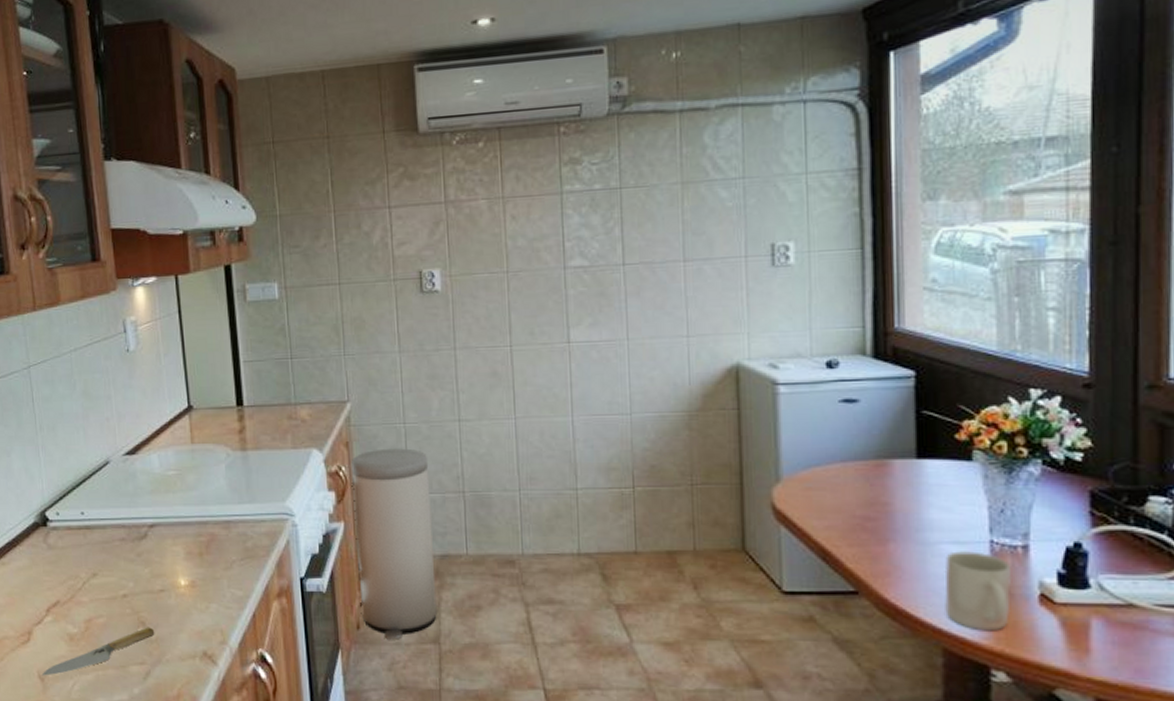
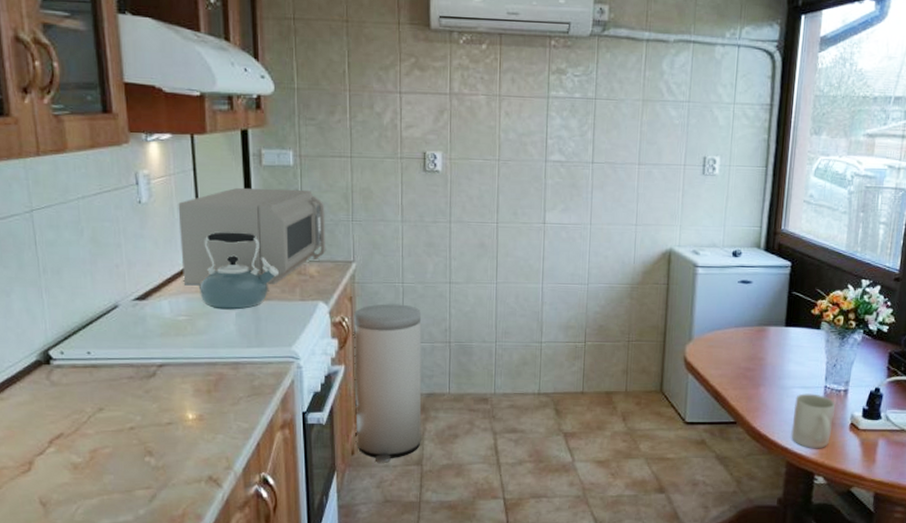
kitchen knife: present [41,627,155,676] -> none [43,456,162,502]
microwave: none [164,324,318,441] -> present [178,188,326,290]
kettle: none [188,376,270,462] -> present [200,232,280,310]

